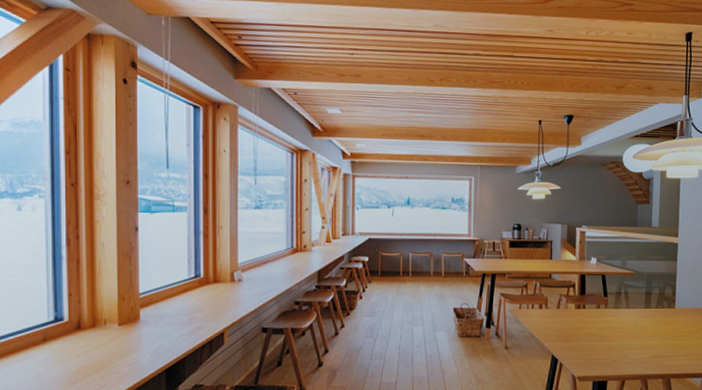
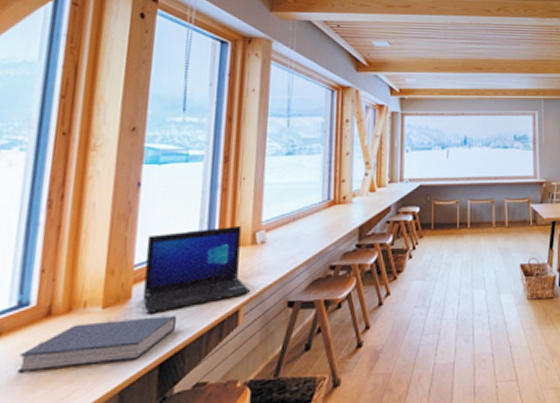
book: none [60,334,176,370] -> present [18,315,177,373]
laptop: none [147,266,231,331] -> present [143,225,250,314]

